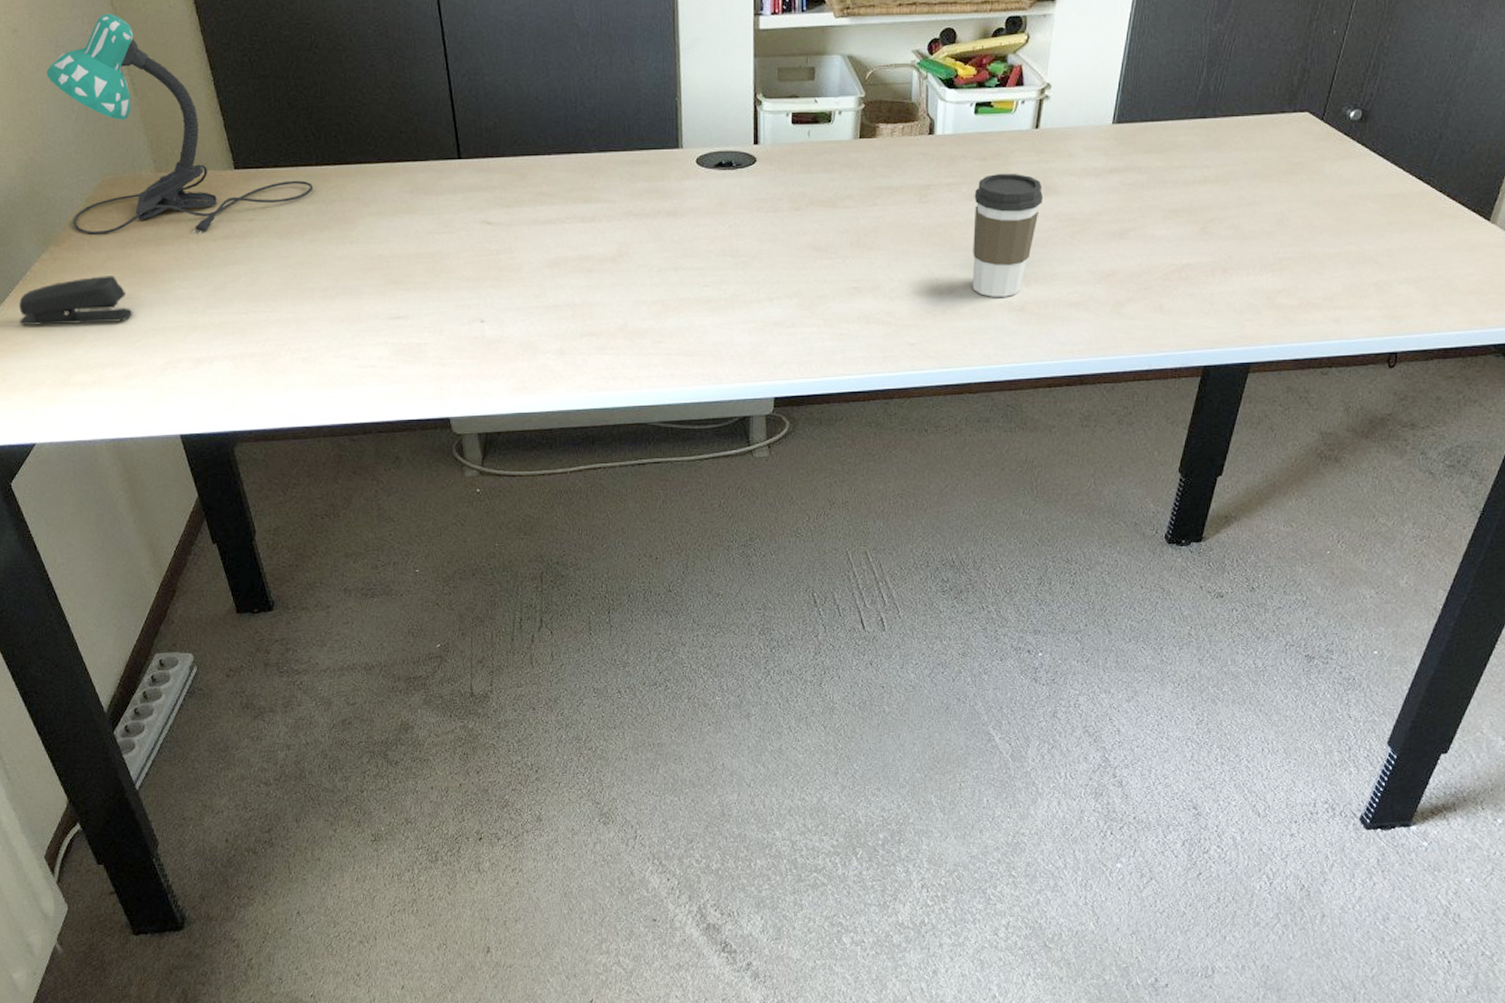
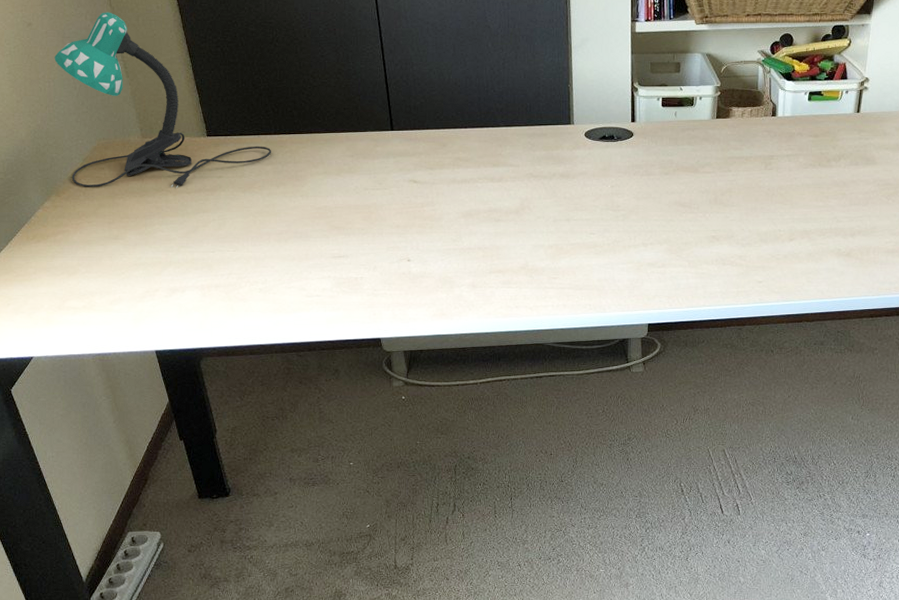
stapler: present [19,276,133,325] -> none [23,221,119,260]
coffee cup: present [972,173,1043,297] -> none [808,147,864,245]

